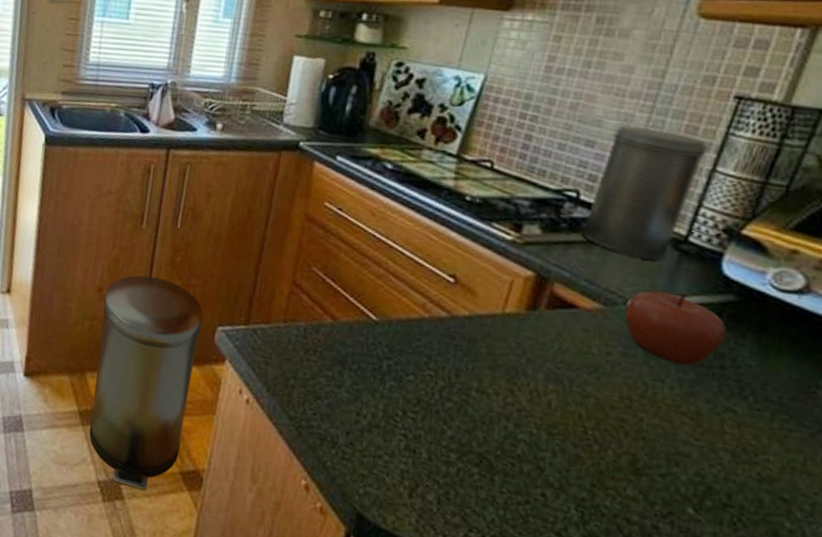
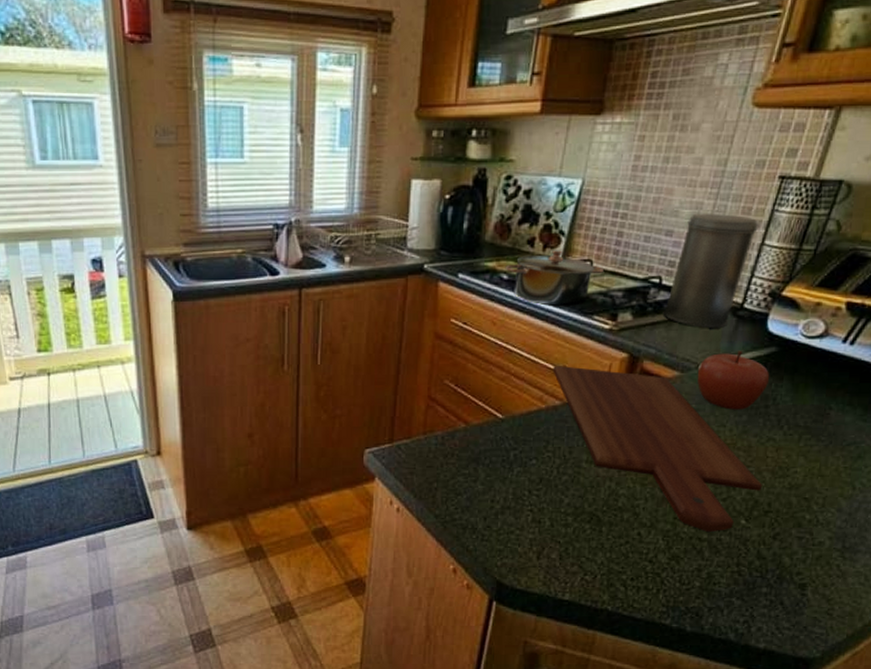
pedal bin: present [89,275,203,492] -> none [255,414,350,606]
cooking pot: none [389,145,507,209] -> present [505,250,603,306]
cutting board: none [440,272,719,517] -> present [553,366,763,533]

